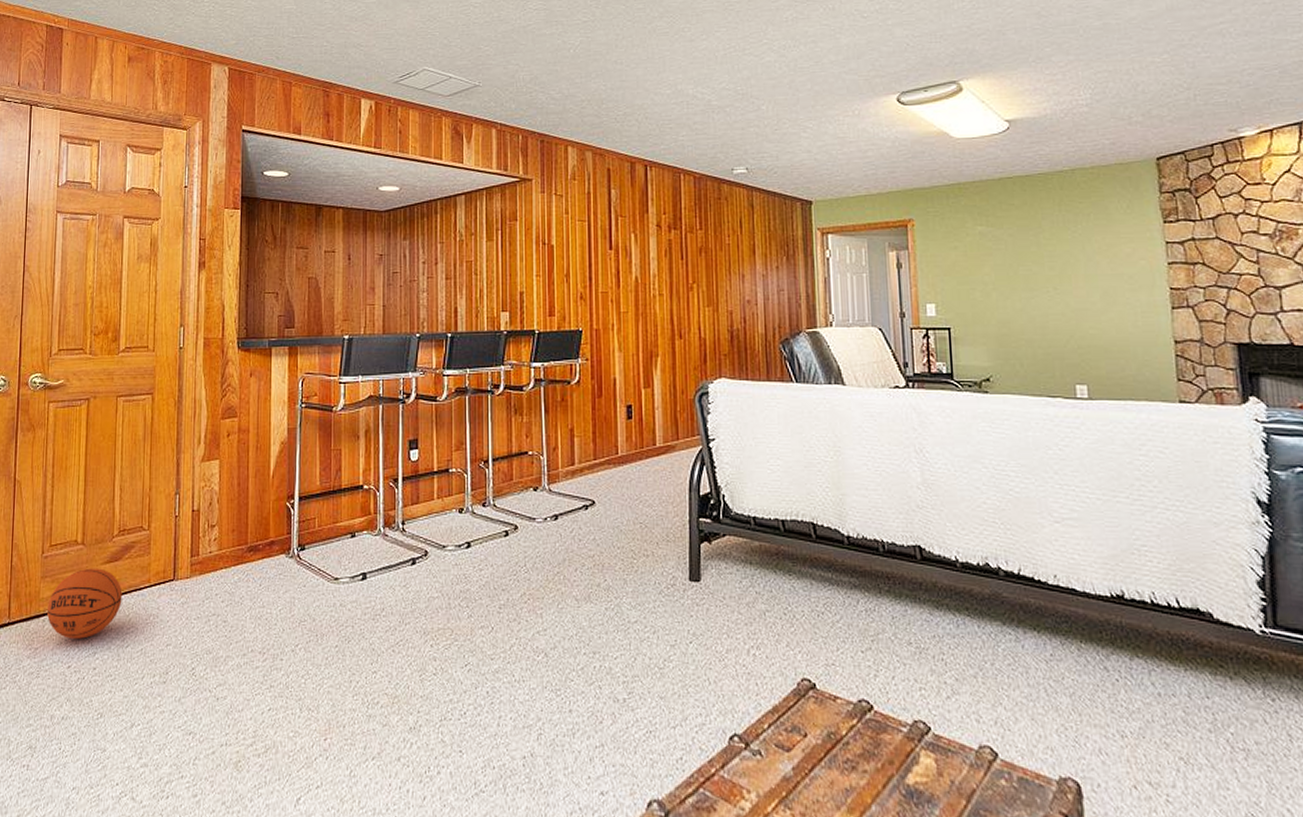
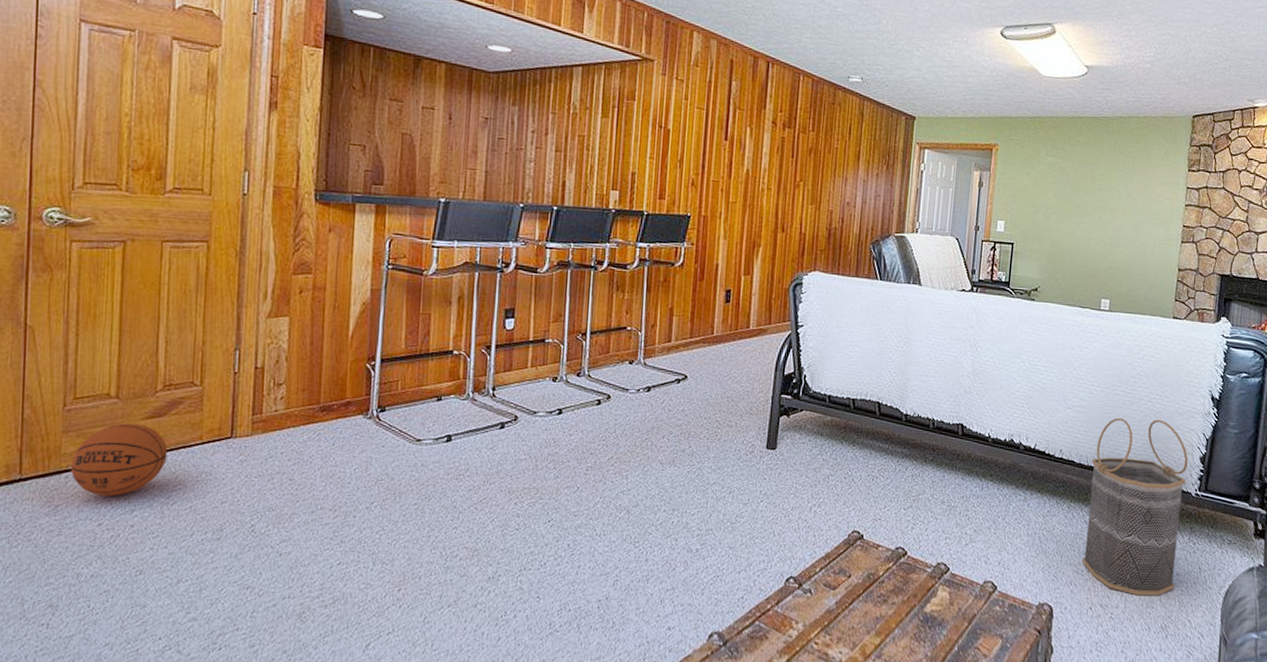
basket: none [1099,531,1256,773] -> present [1082,417,1188,596]

